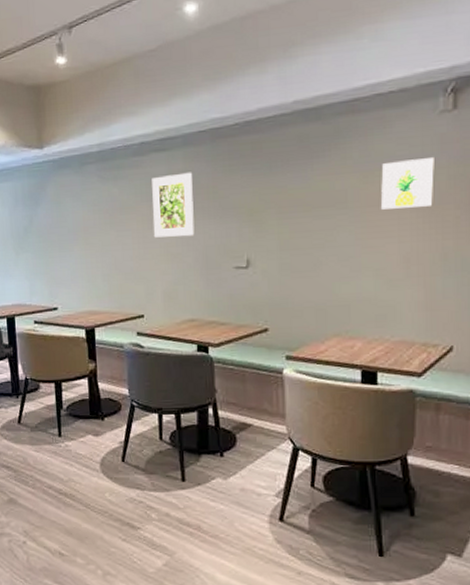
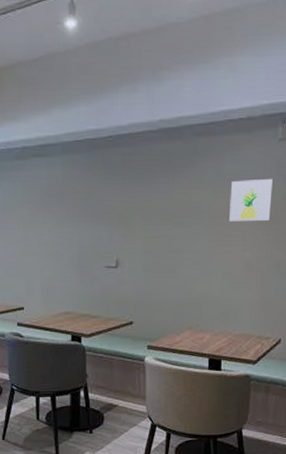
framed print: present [152,172,195,238] -> none [33,178,71,237]

